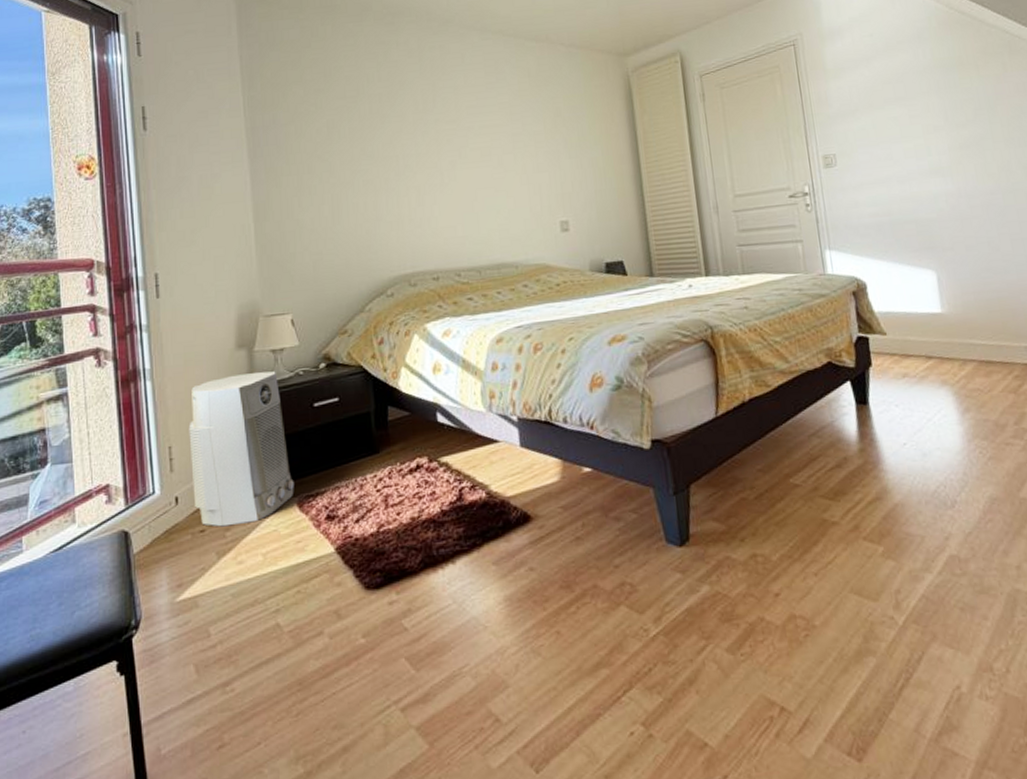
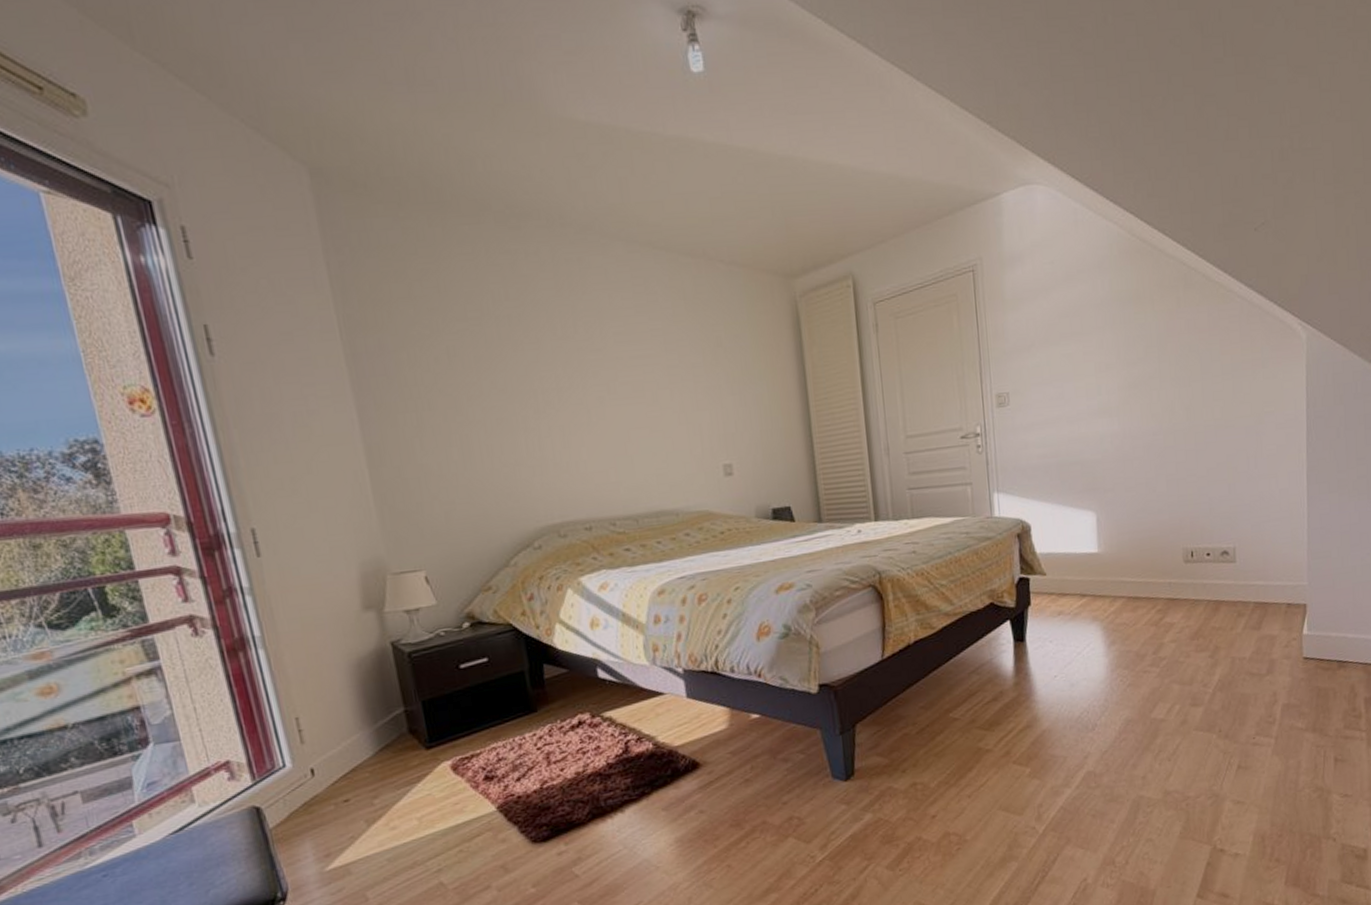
air purifier: present [188,371,294,527] -> none [314,633,447,796]

